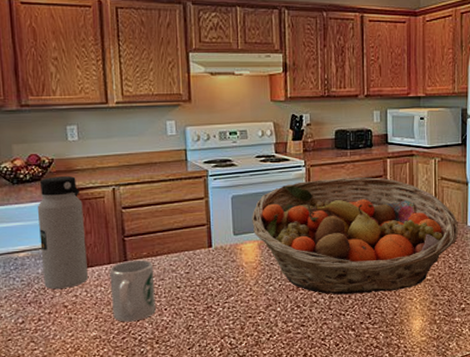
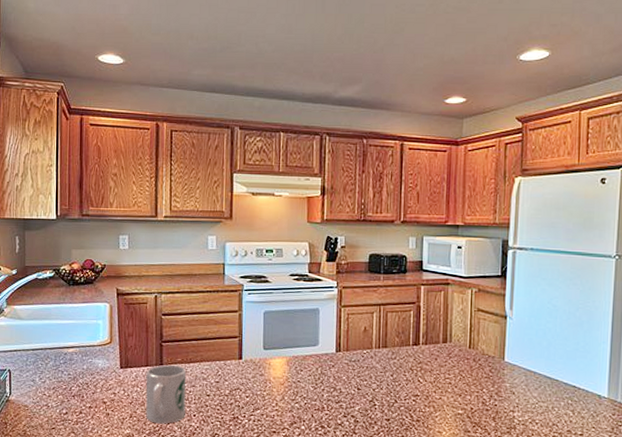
water bottle: present [37,176,88,290] -> none [87,281,128,386]
fruit basket: present [252,177,459,295] -> none [282,301,495,422]

